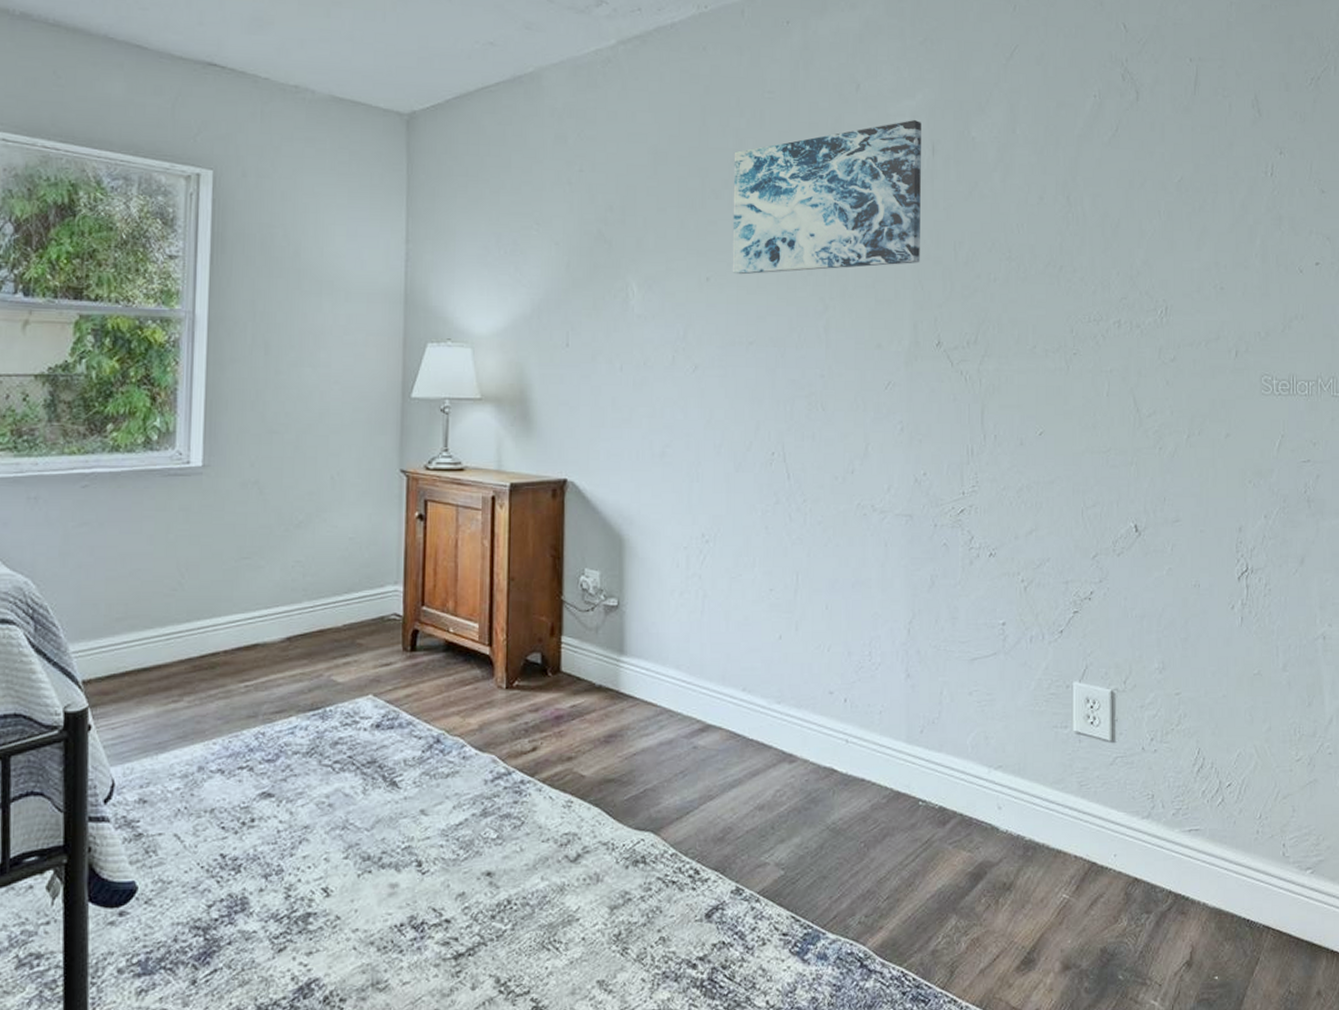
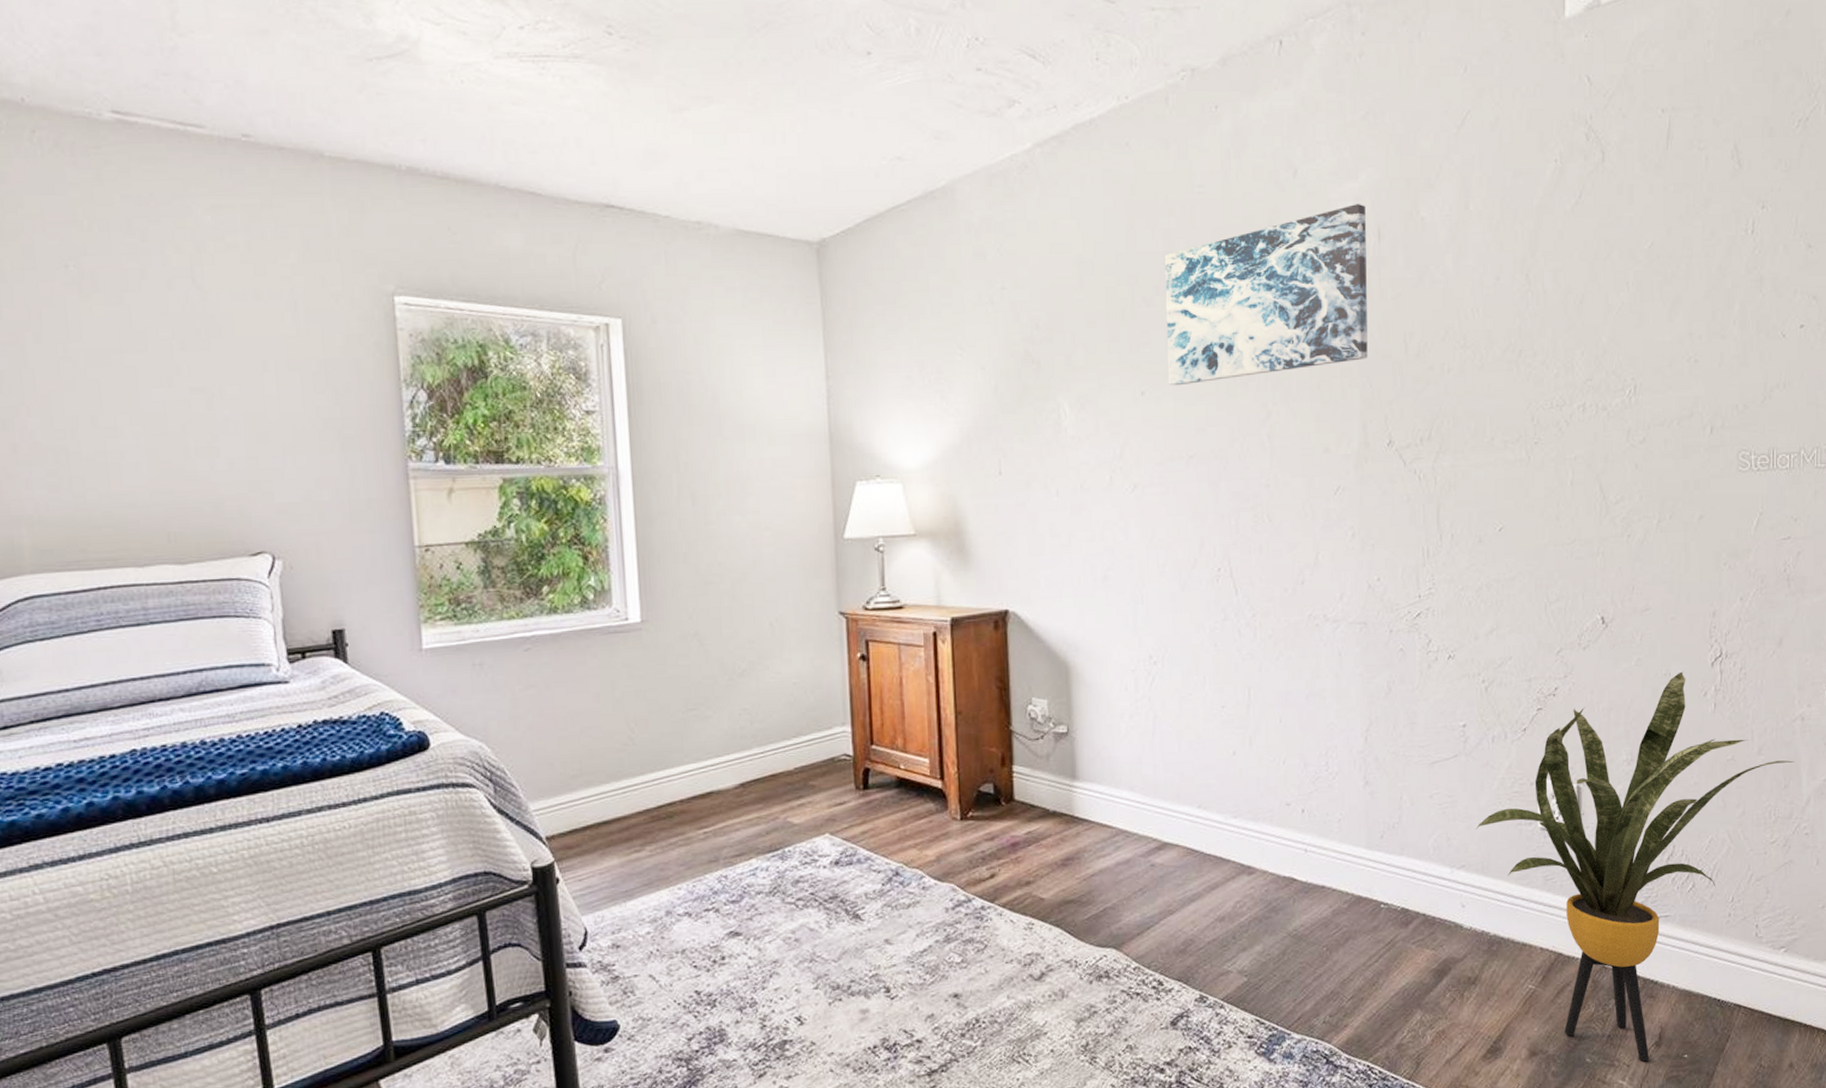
house plant: none [1012,584,1317,982] -> present [1475,671,1794,1062]

